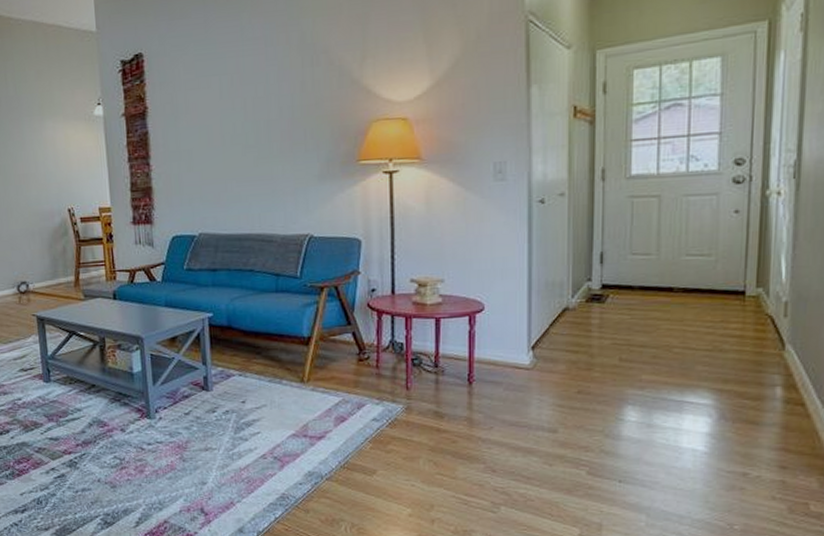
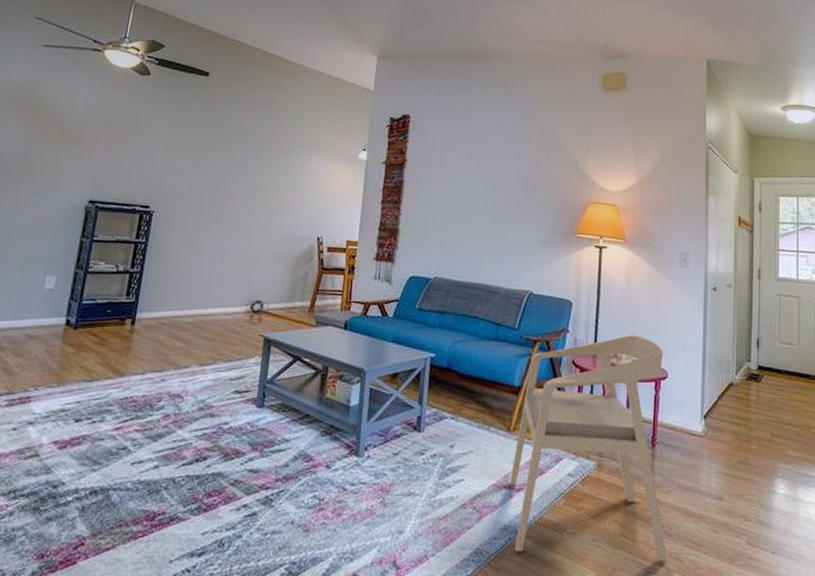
armchair: none [309,267,492,495] -> present [510,334,668,559]

